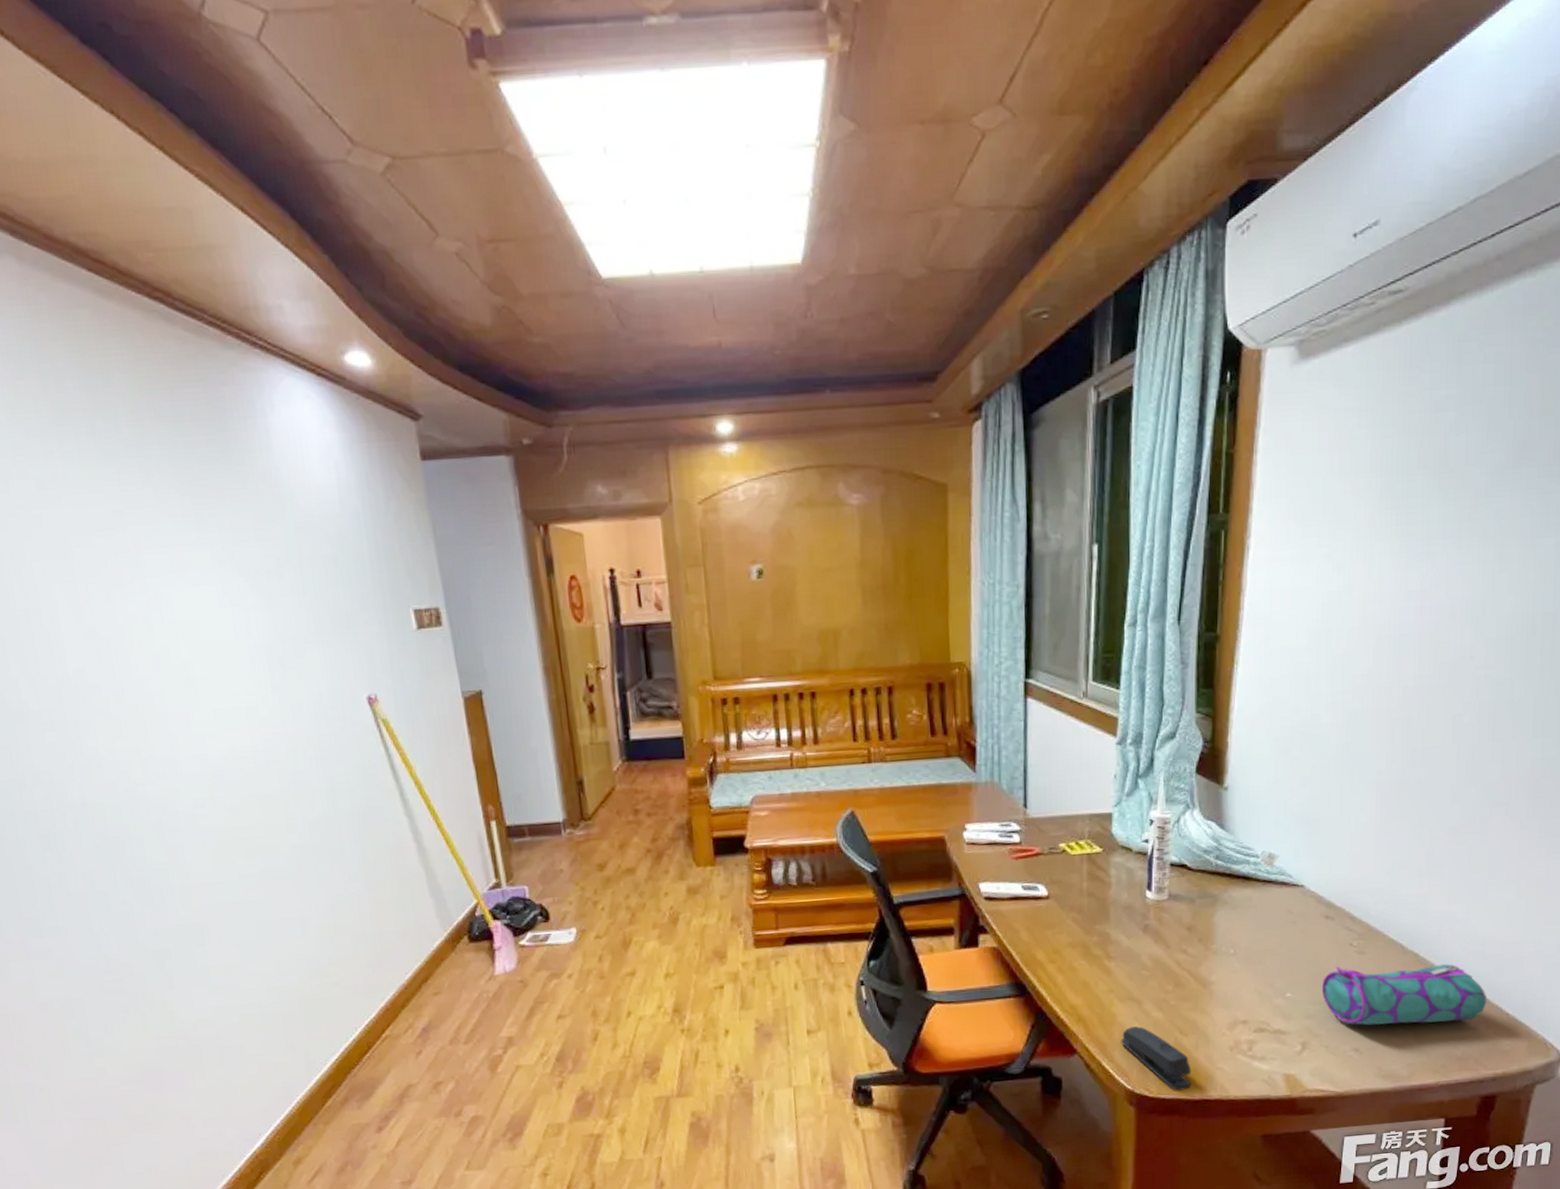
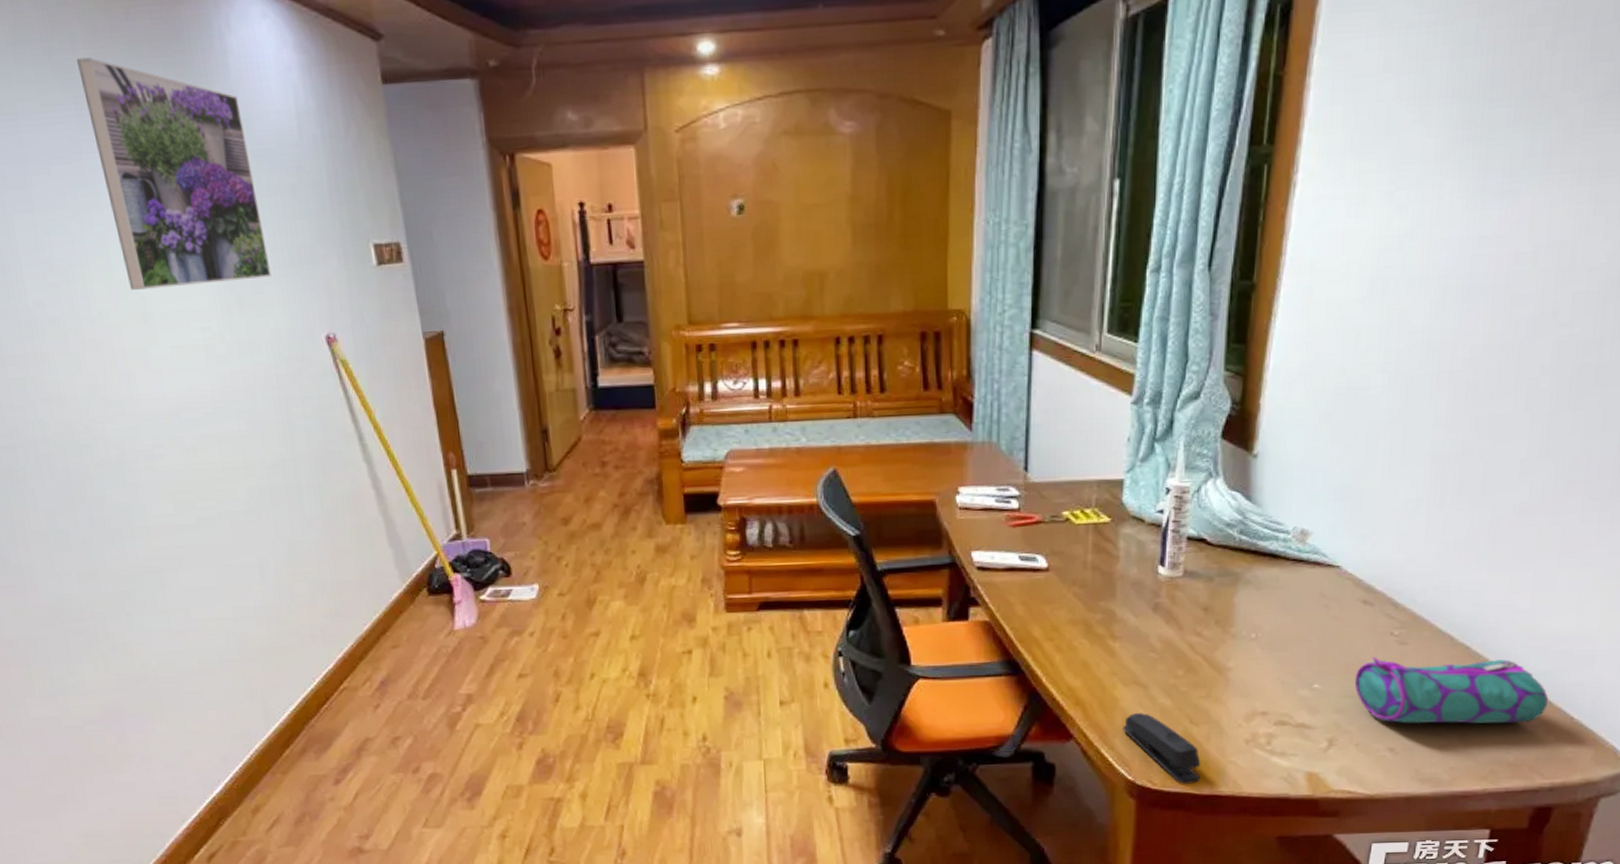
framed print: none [121,436,314,656] -> present [77,58,272,290]

